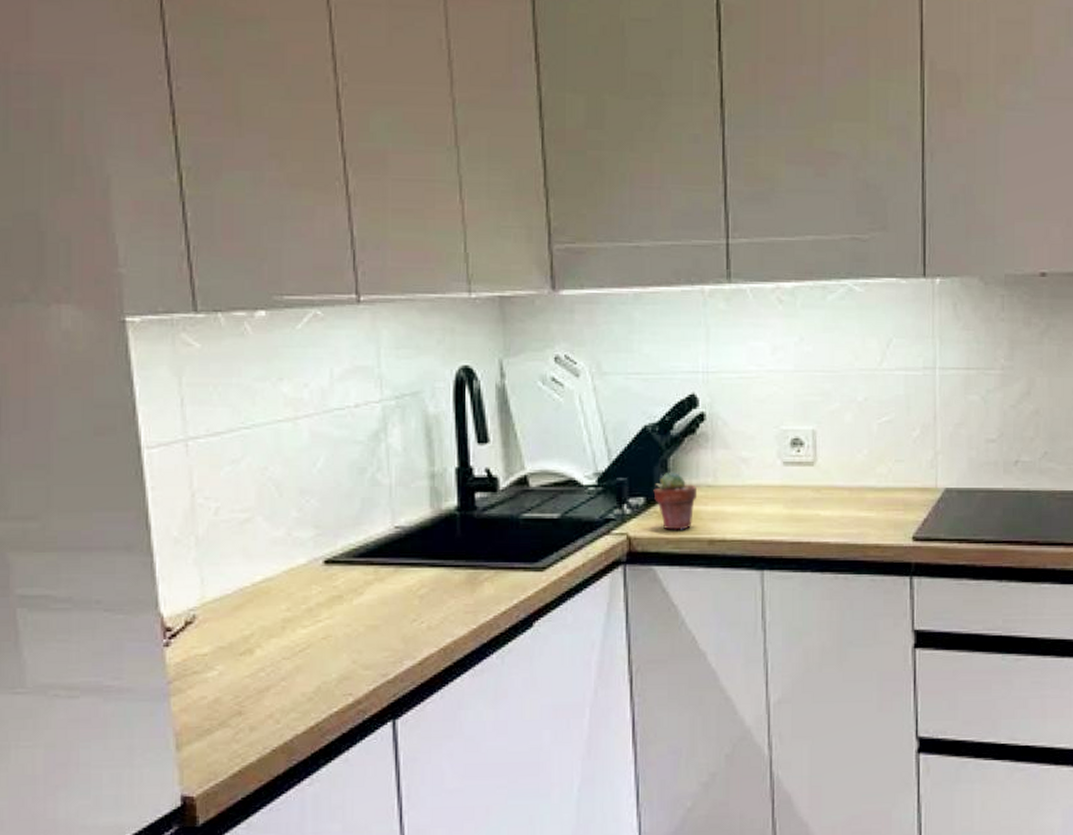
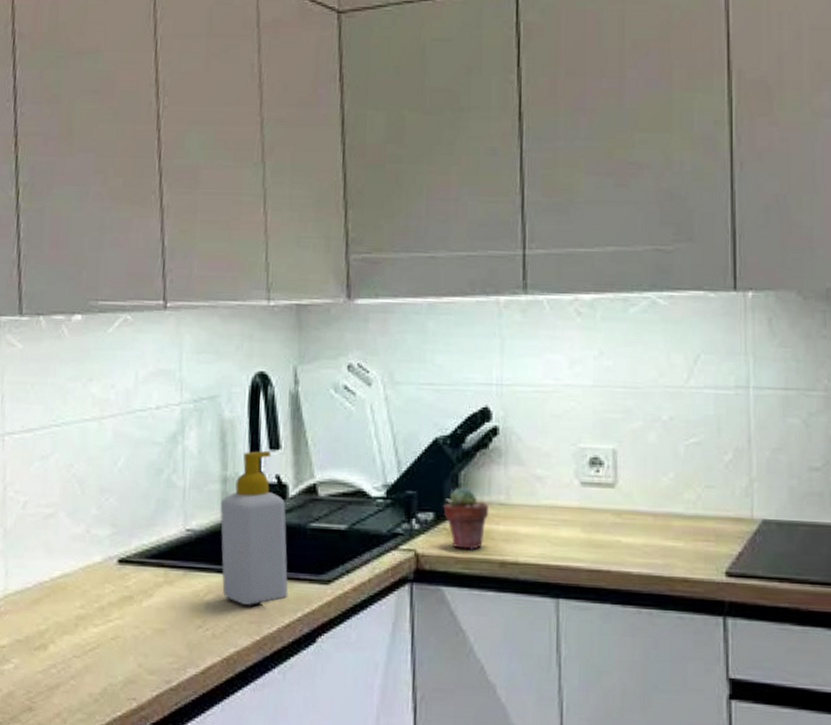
soap bottle: none [429,444,503,596] -> present [220,450,288,605]

